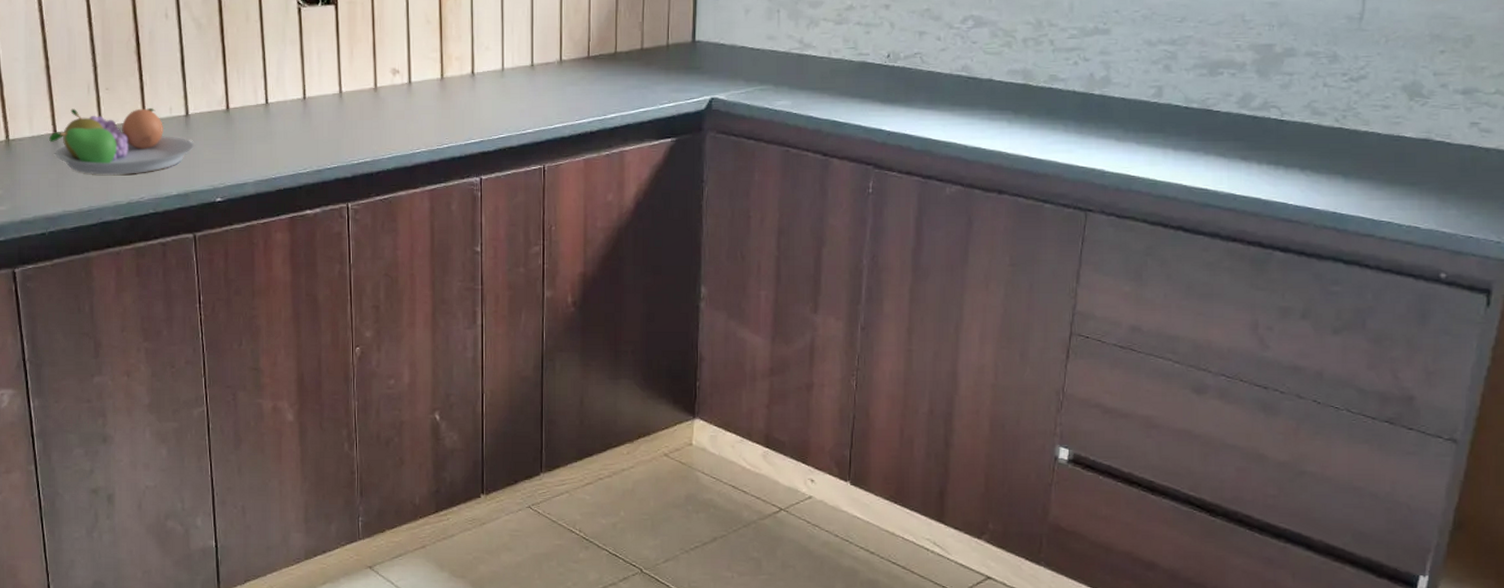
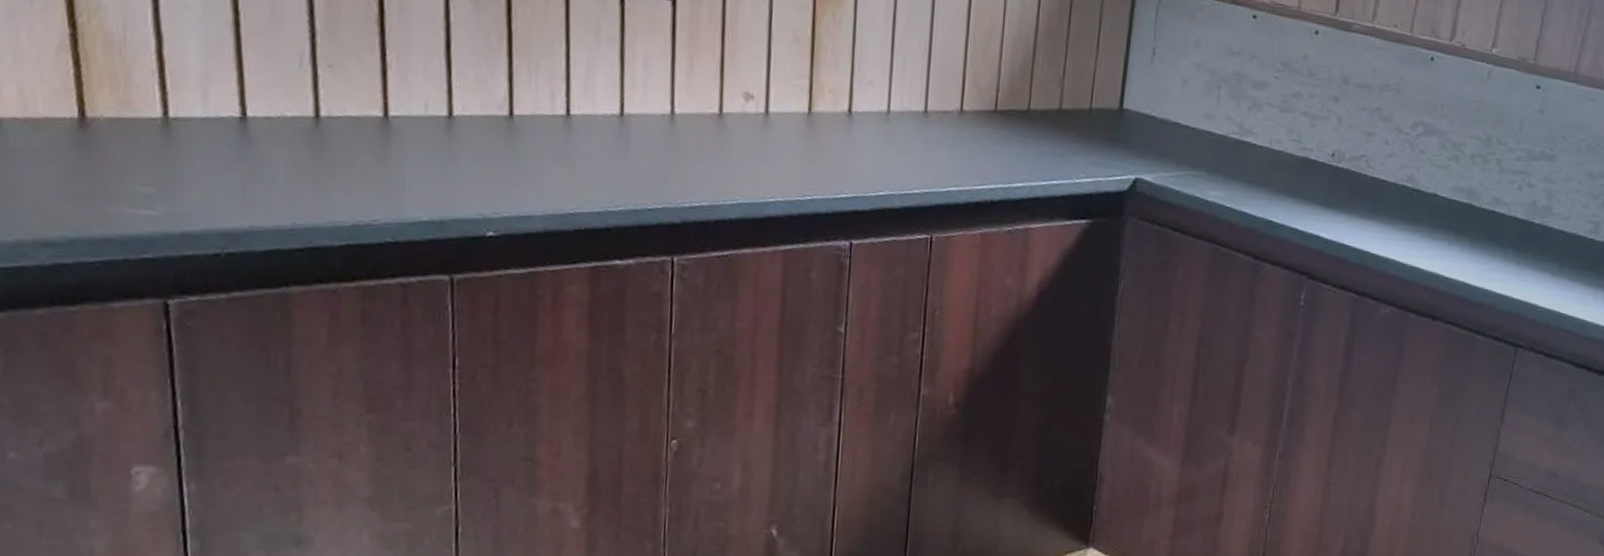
fruit bowl: present [49,108,194,175] -> none [234,86,458,187]

